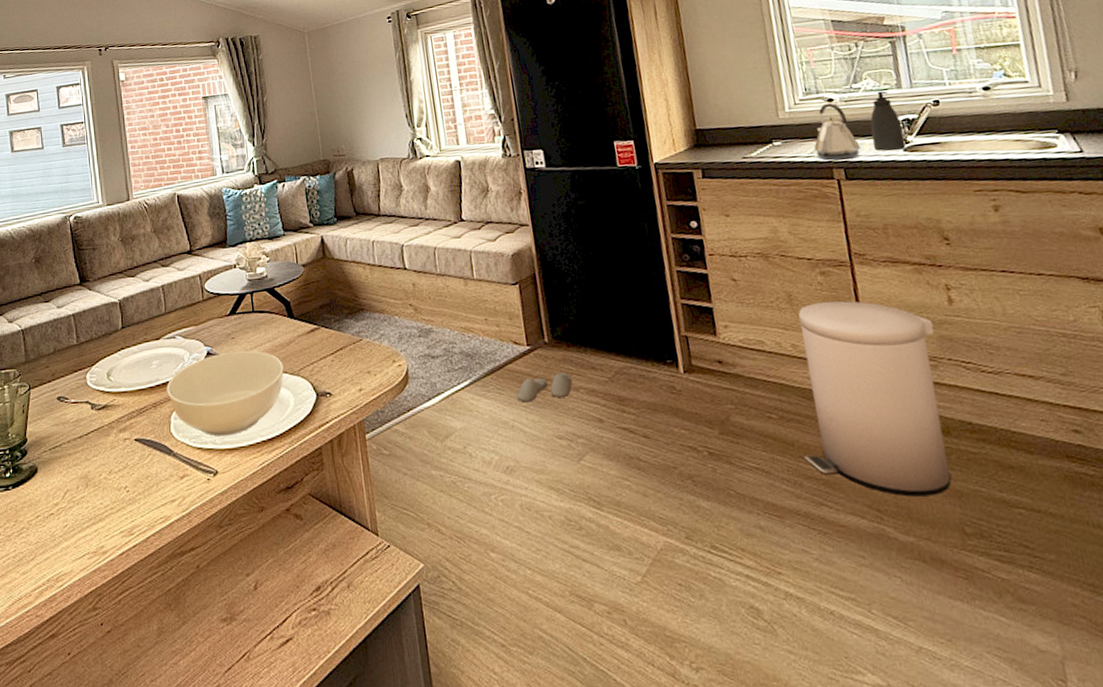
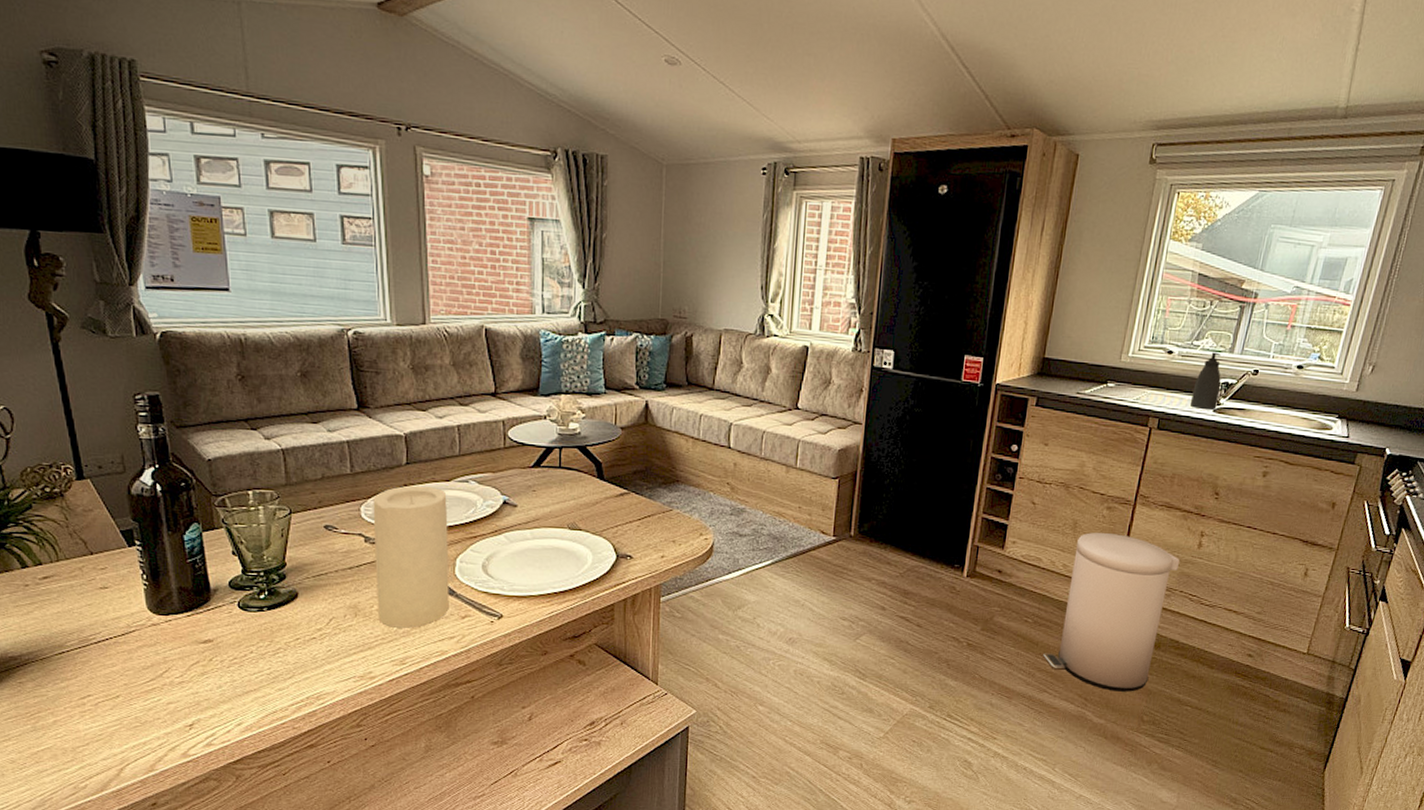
candle: none [96,347,168,495] -> present [373,485,449,628]
bowl: present [166,350,284,437] -> none [454,503,586,584]
slippers: present [517,373,572,403] -> none [813,564,867,586]
kettle: present [814,102,861,161] -> none [1140,354,1180,412]

